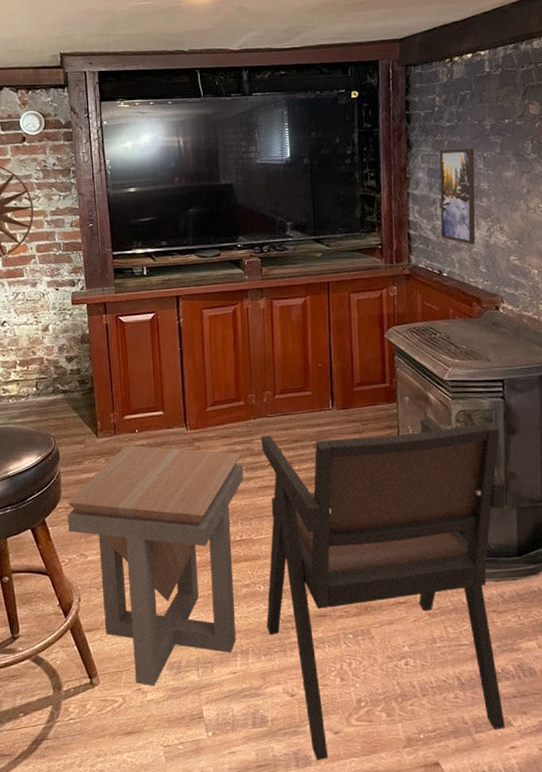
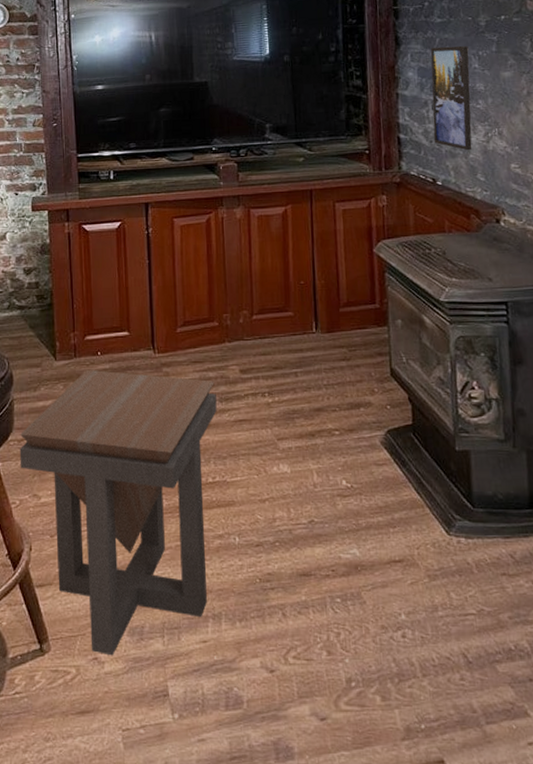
armchair: present [261,418,506,760] -> none [237,345,521,753]

